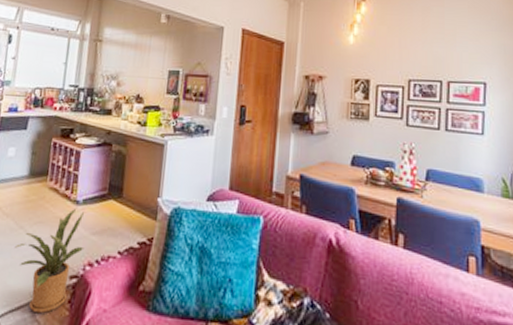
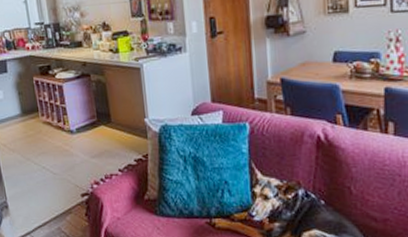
house plant: present [14,209,85,314] -> none [27,138,88,226]

